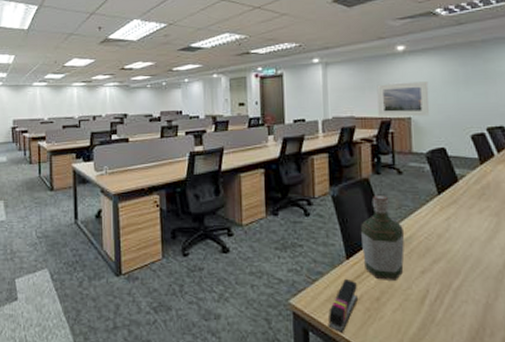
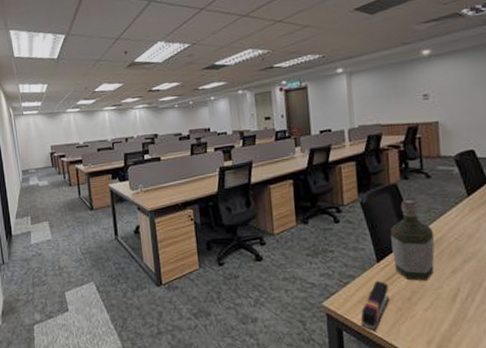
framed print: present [377,81,430,117] -> none [402,84,457,122]

